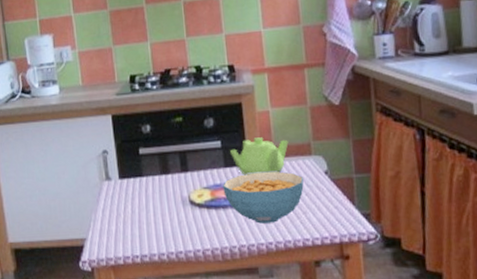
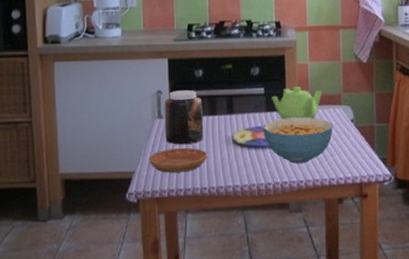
saucer: none [100,210,163,239] -> present [149,147,207,173]
jar: none [111,148,158,208] -> present [164,90,204,145]

